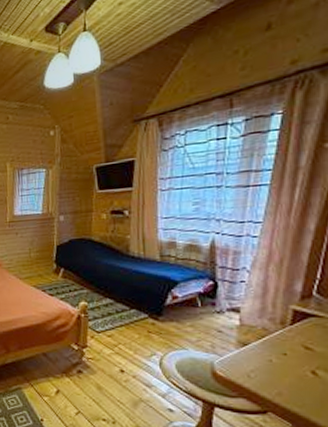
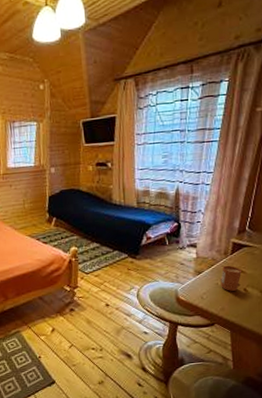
candle: none [276,338,307,372] -> present [221,265,241,291]

